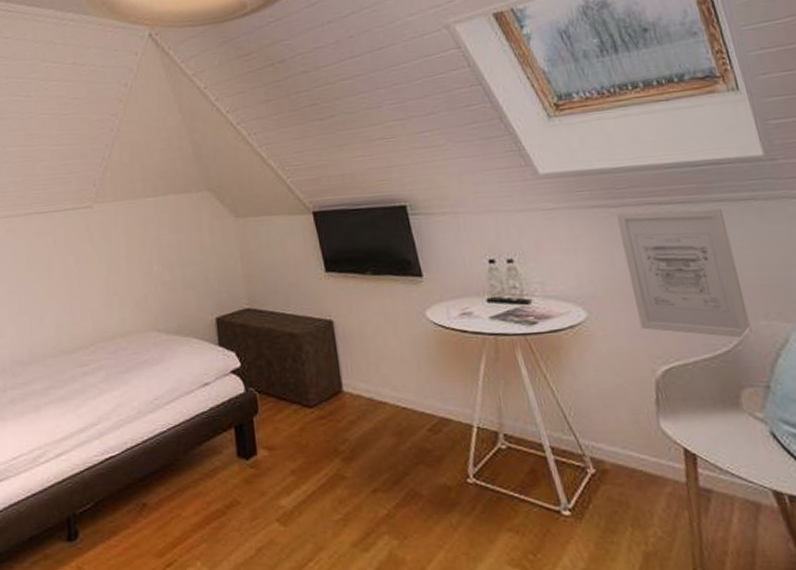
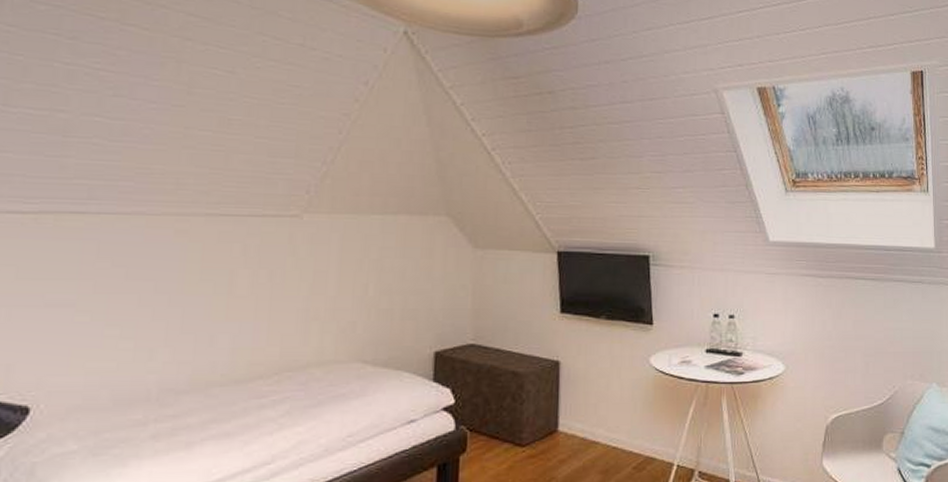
wall art: present [615,208,752,339] -> none [822,282,900,394]

